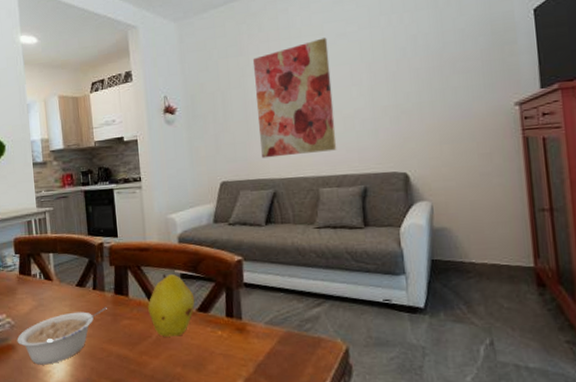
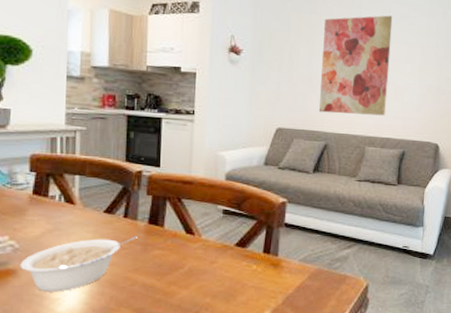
fruit: present [148,273,195,337] -> none [184,208,235,269]

